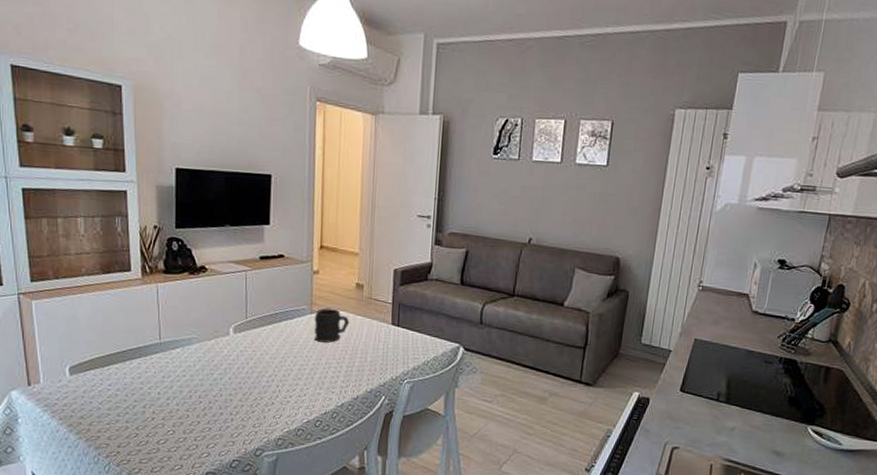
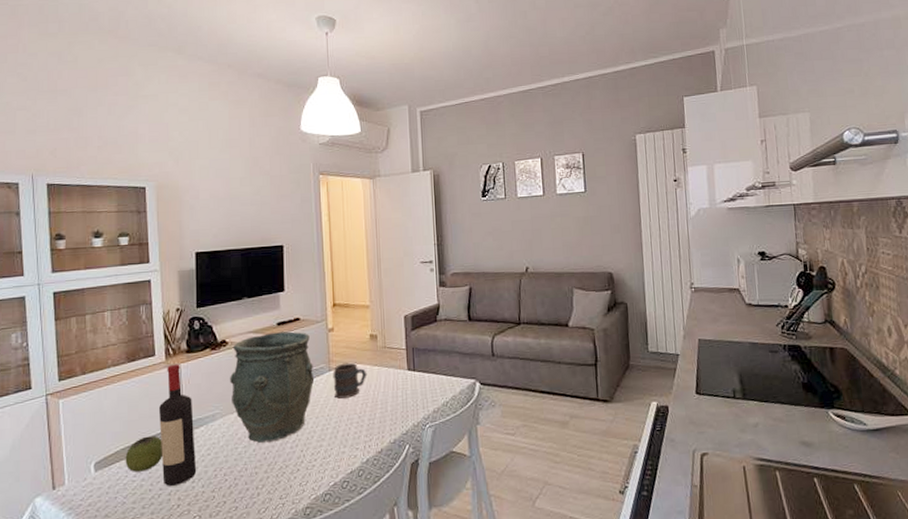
apple: none [100,349,138,382] -> present [125,435,162,472]
wine bottle: none [134,282,172,400] -> present [158,364,197,486]
vase: none [208,265,295,373] -> present [230,331,315,443]

